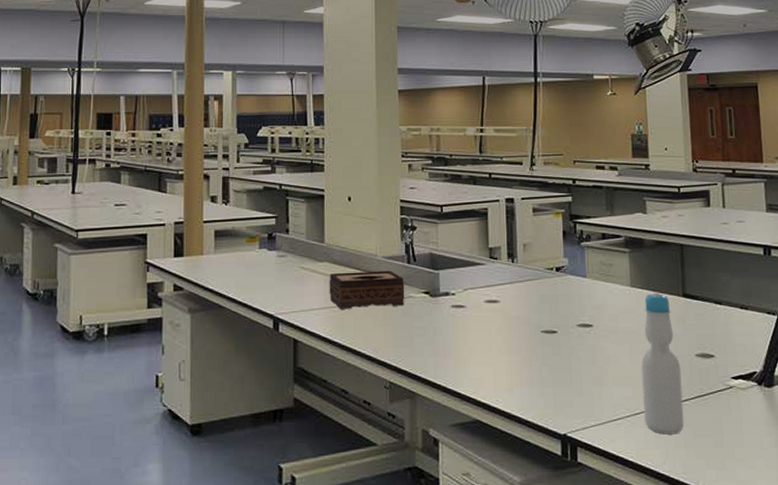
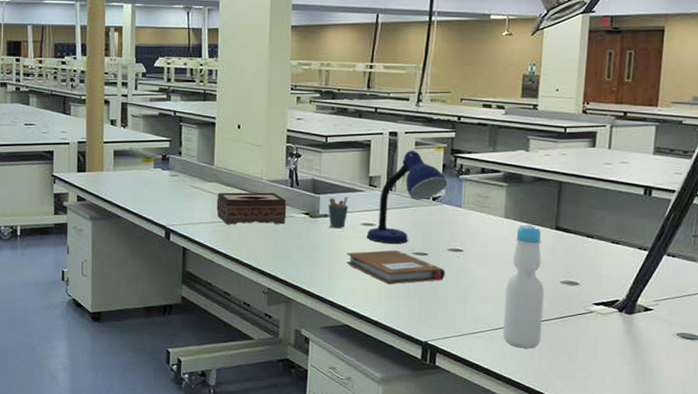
pen holder: none [448,271,471,307] -> present [328,196,349,228]
notebook: none [472,329,577,369] -> present [346,250,445,285]
desk lamp: none [491,217,570,322] -> present [366,150,448,244]

